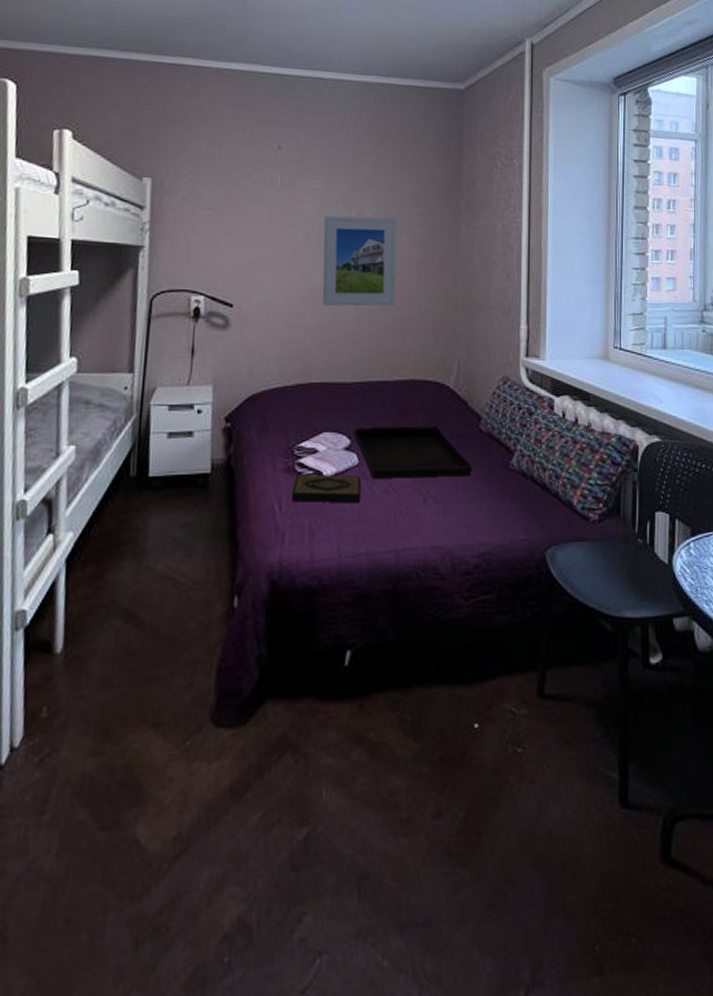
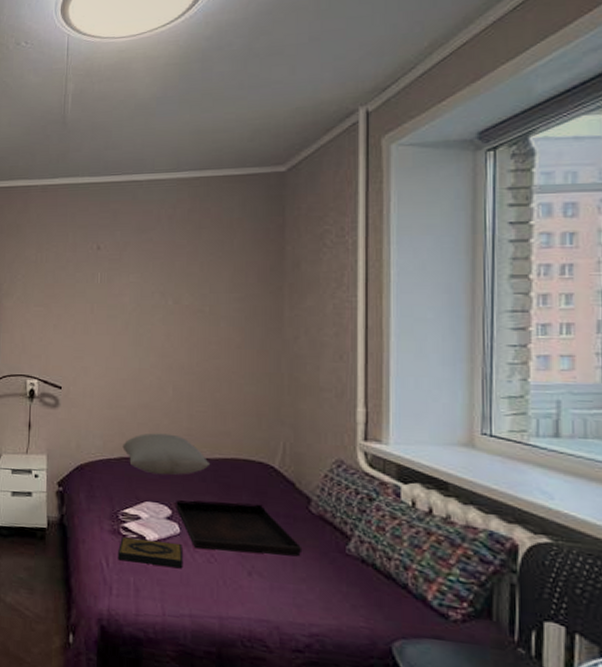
pillow: none [300,355,390,402] -> present [122,433,211,476]
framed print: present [322,215,397,306] -> none [141,304,215,388]

